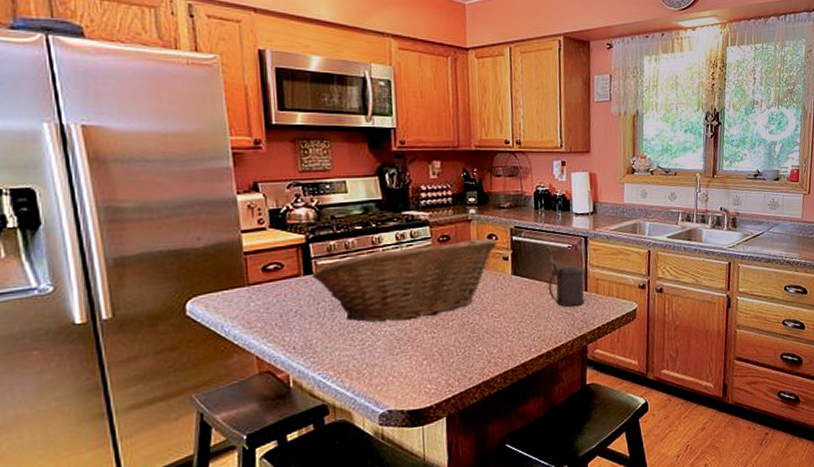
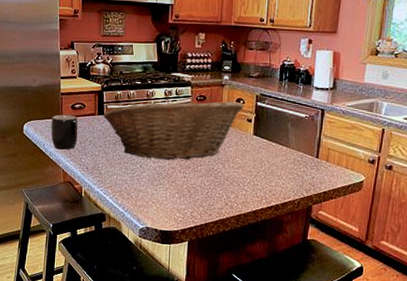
mug: none [231,279,276,330] -> present [51,114,78,150]
beer stein: present [548,262,585,308] -> none [283,129,317,171]

